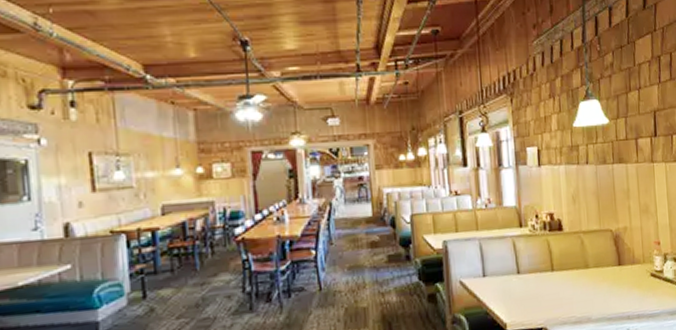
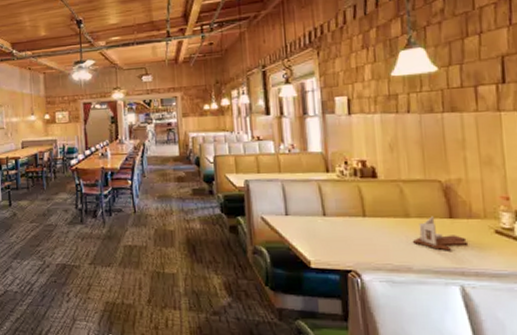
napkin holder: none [591,265,632,298] -> present [412,216,467,251]

